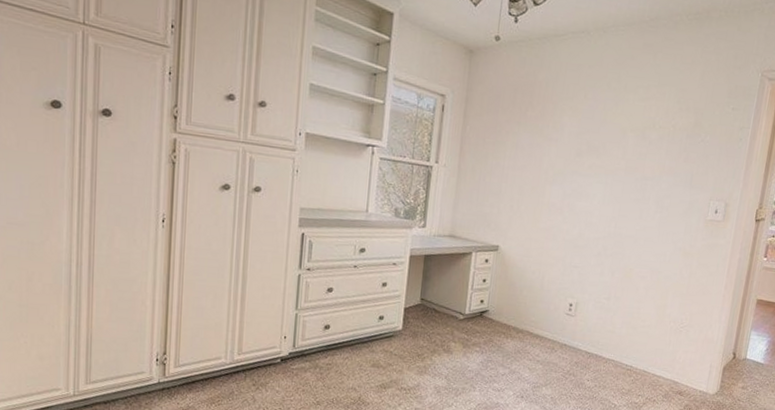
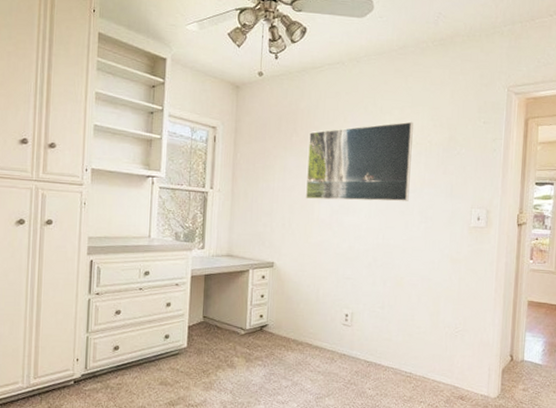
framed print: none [536,102,658,189] -> present [305,121,413,202]

